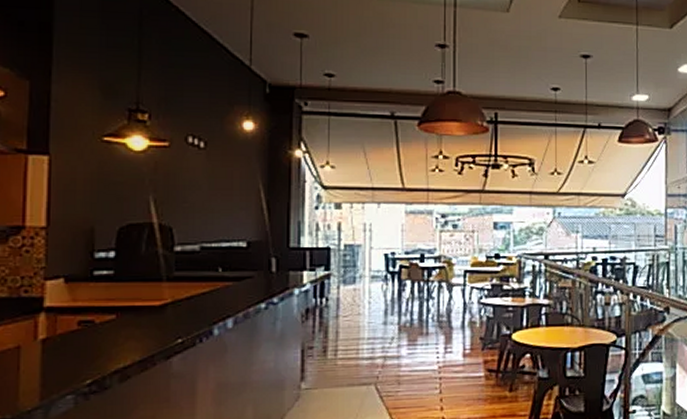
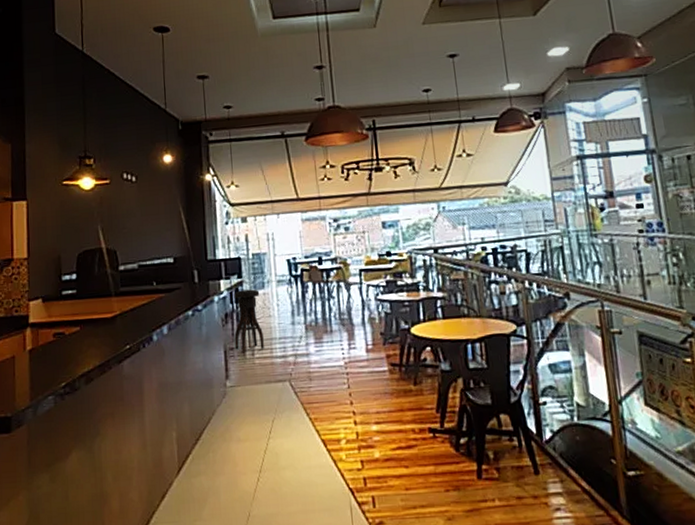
stool: none [315,283,350,352] -> present [234,289,264,352]

